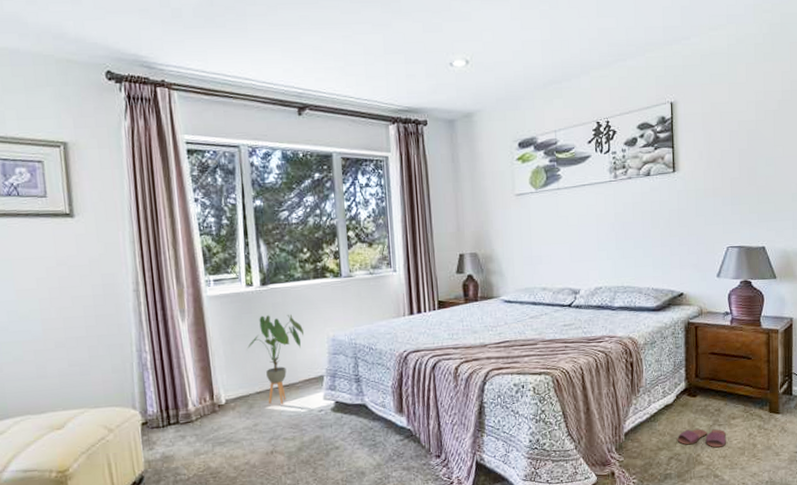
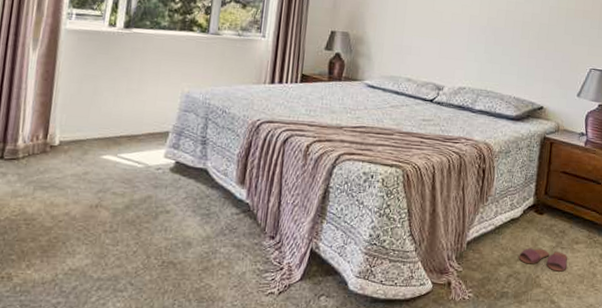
house plant: present [247,315,304,405] -> none [96,59,158,157]

